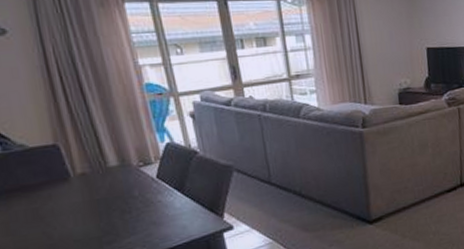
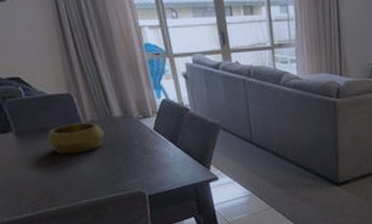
decorative bowl: none [26,175,99,215] -> present [46,122,105,155]

